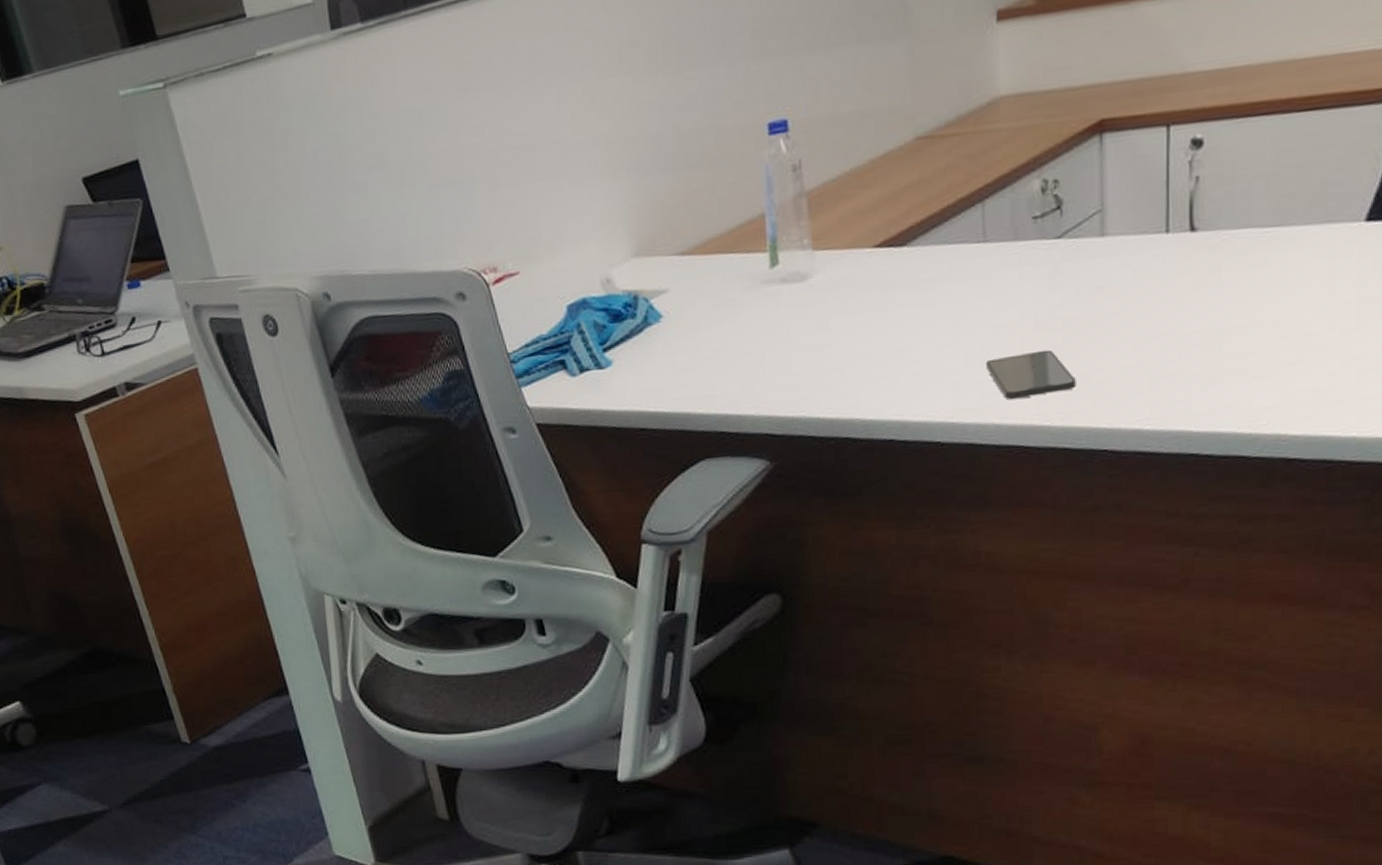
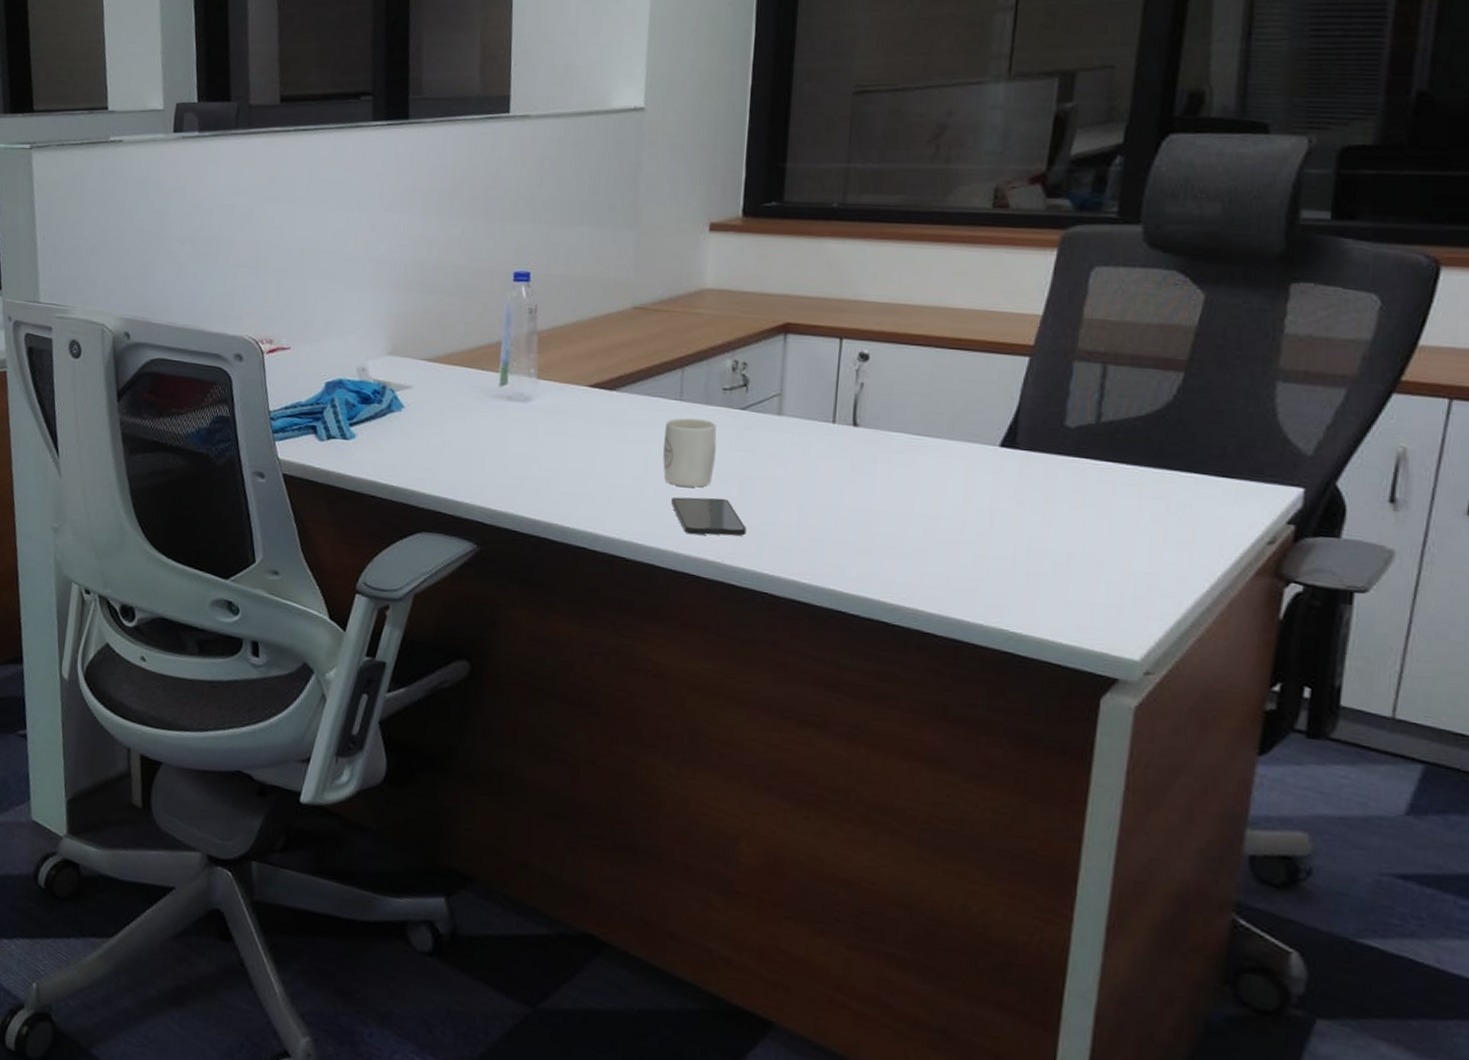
mug: none [969,259,1032,346] -> present [663,418,717,488]

